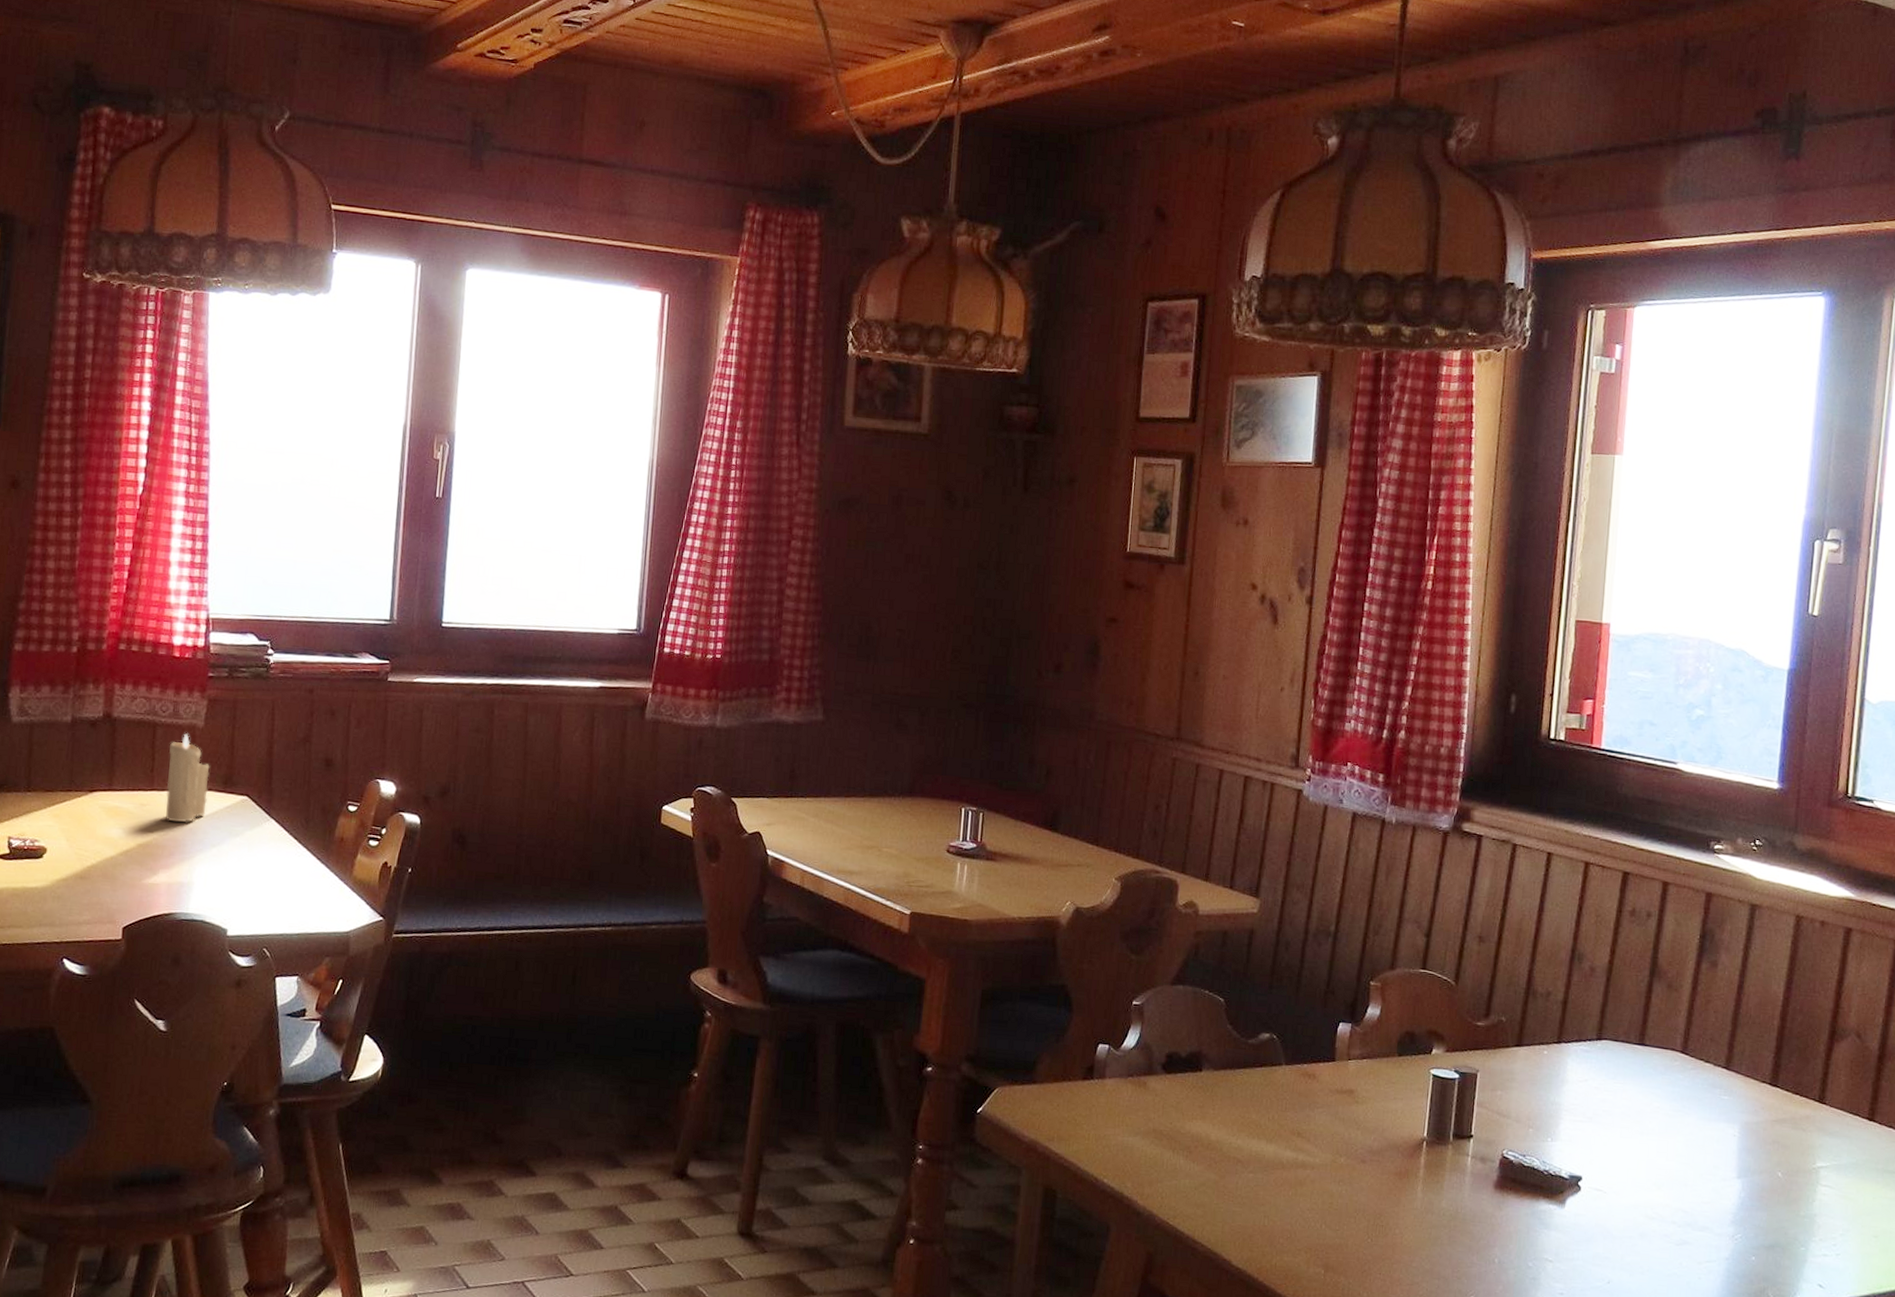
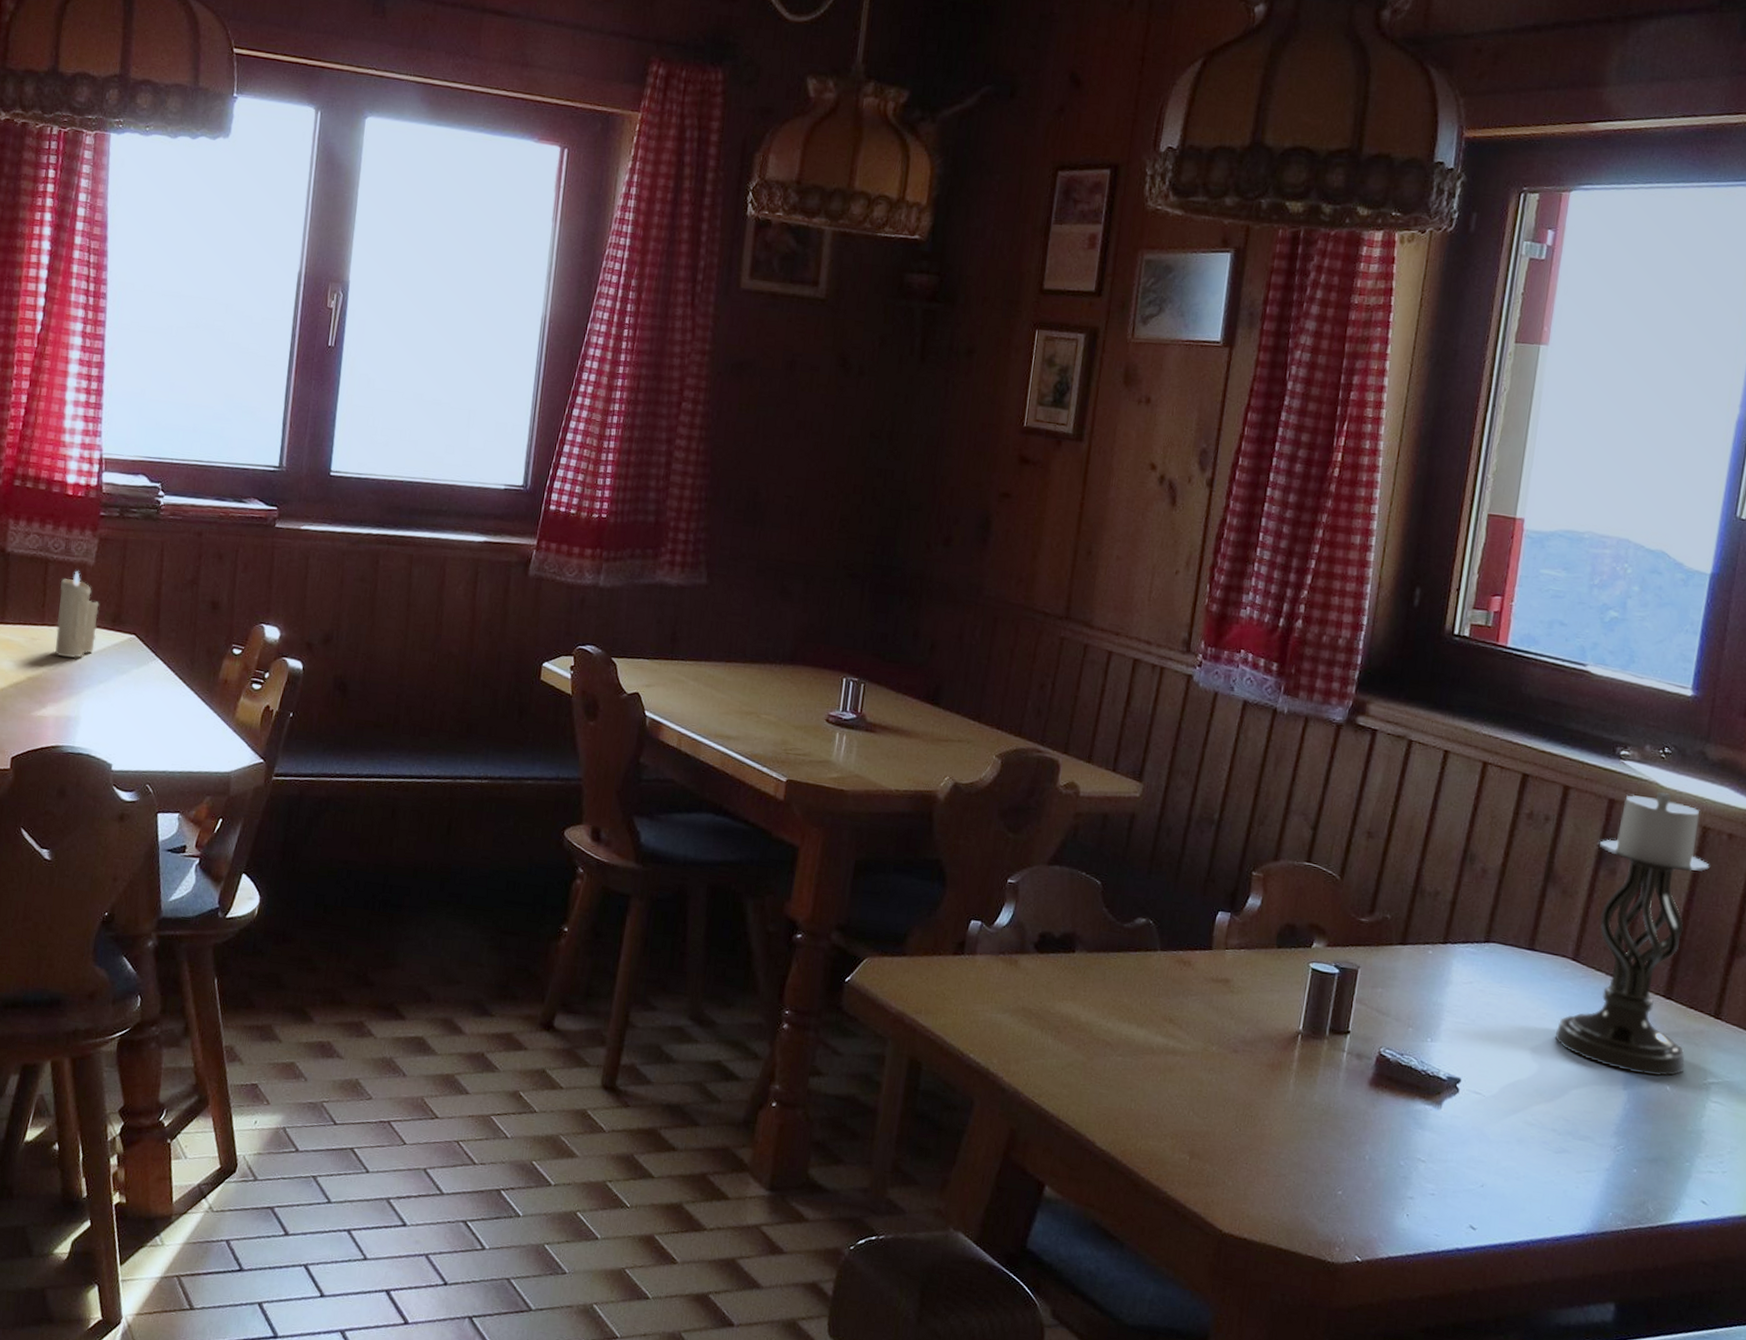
candle holder: none [1670,884,1805,1164] -> present [1555,792,1710,1077]

